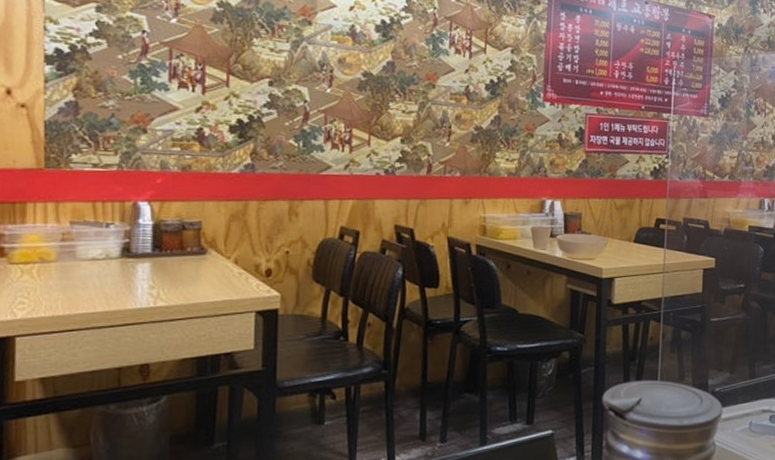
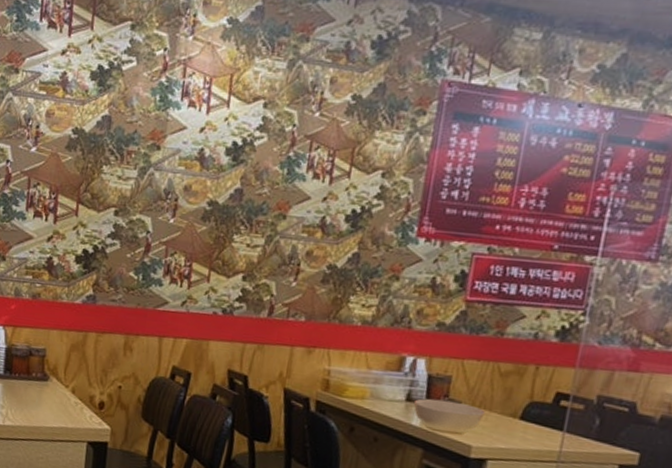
cup: present [530,225,552,250] -> none [382,385,411,416]

